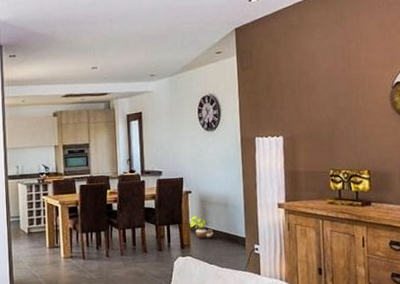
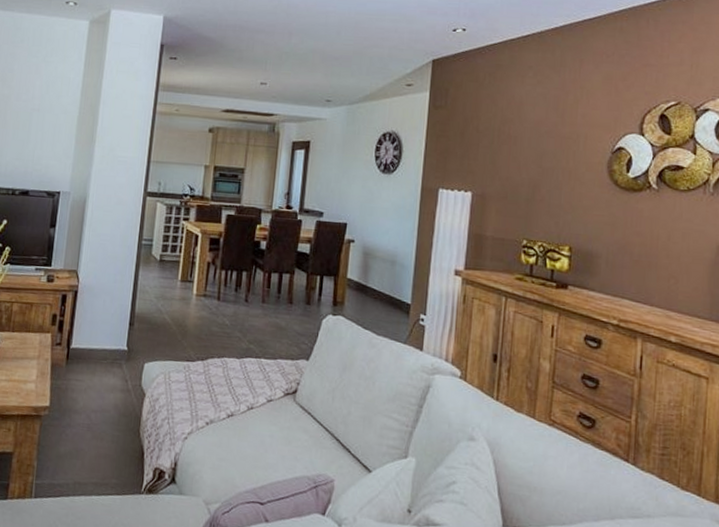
potted plant: present [190,214,214,240] -> none [347,269,374,299]

